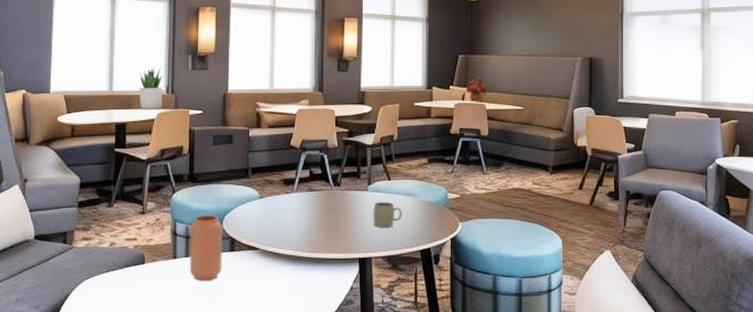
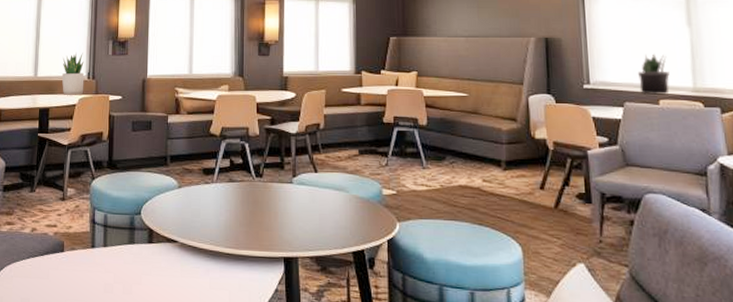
vase: present [189,214,223,281] -> none [107,203,141,273]
mug: present [373,201,402,228] -> none [299,195,331,225]
flower arrangement: present [465,77,487,103] -> none [399,60,424,89]
planter: none [660,72,685,108] -> present [637,53,670,95]

